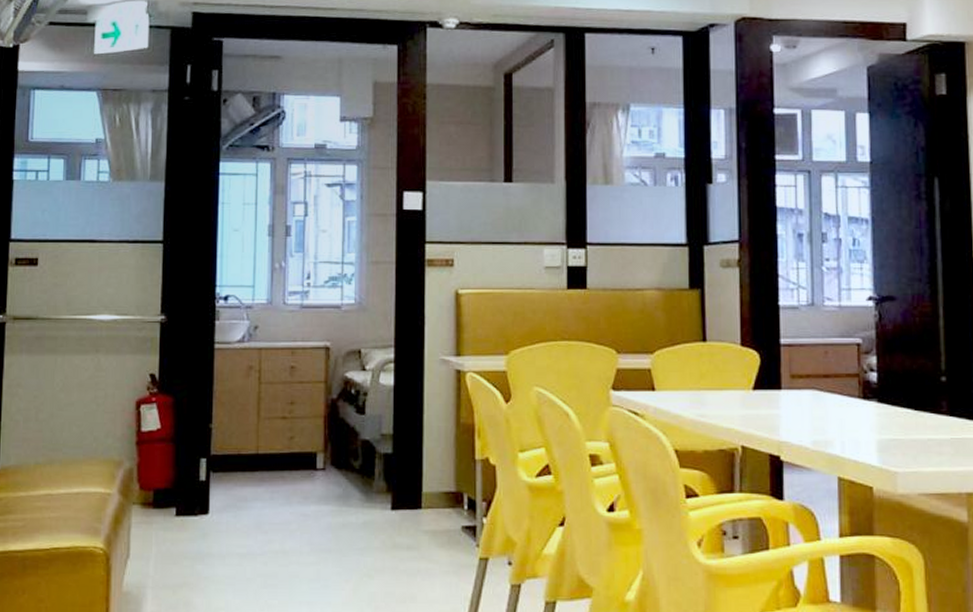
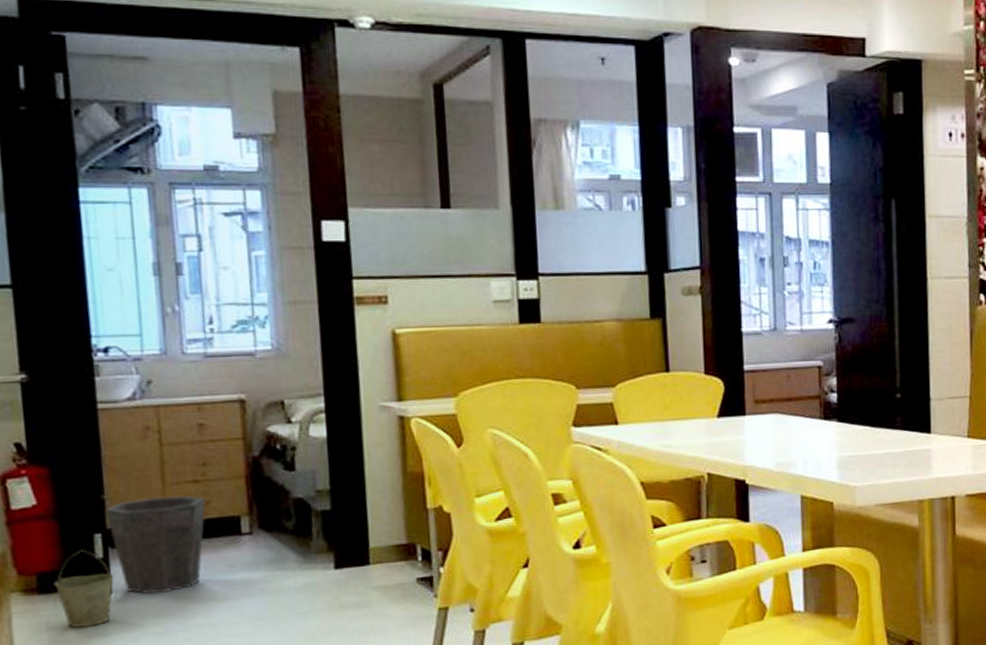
bucket: none [165,472,212,542] -> present [53,550,114,628]
waste bin: none [212,429,290,518] -> present [106,496,206,594]

